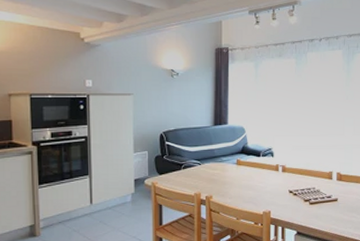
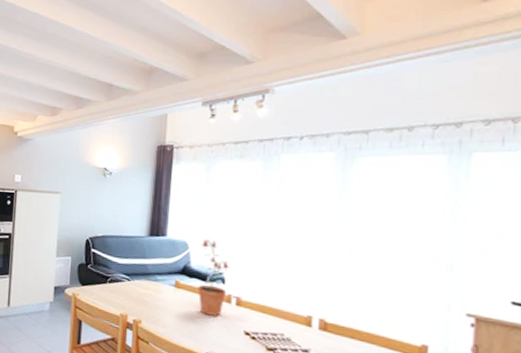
potted plant: none [254,123,276,183] -> present [197,239,230,317]

